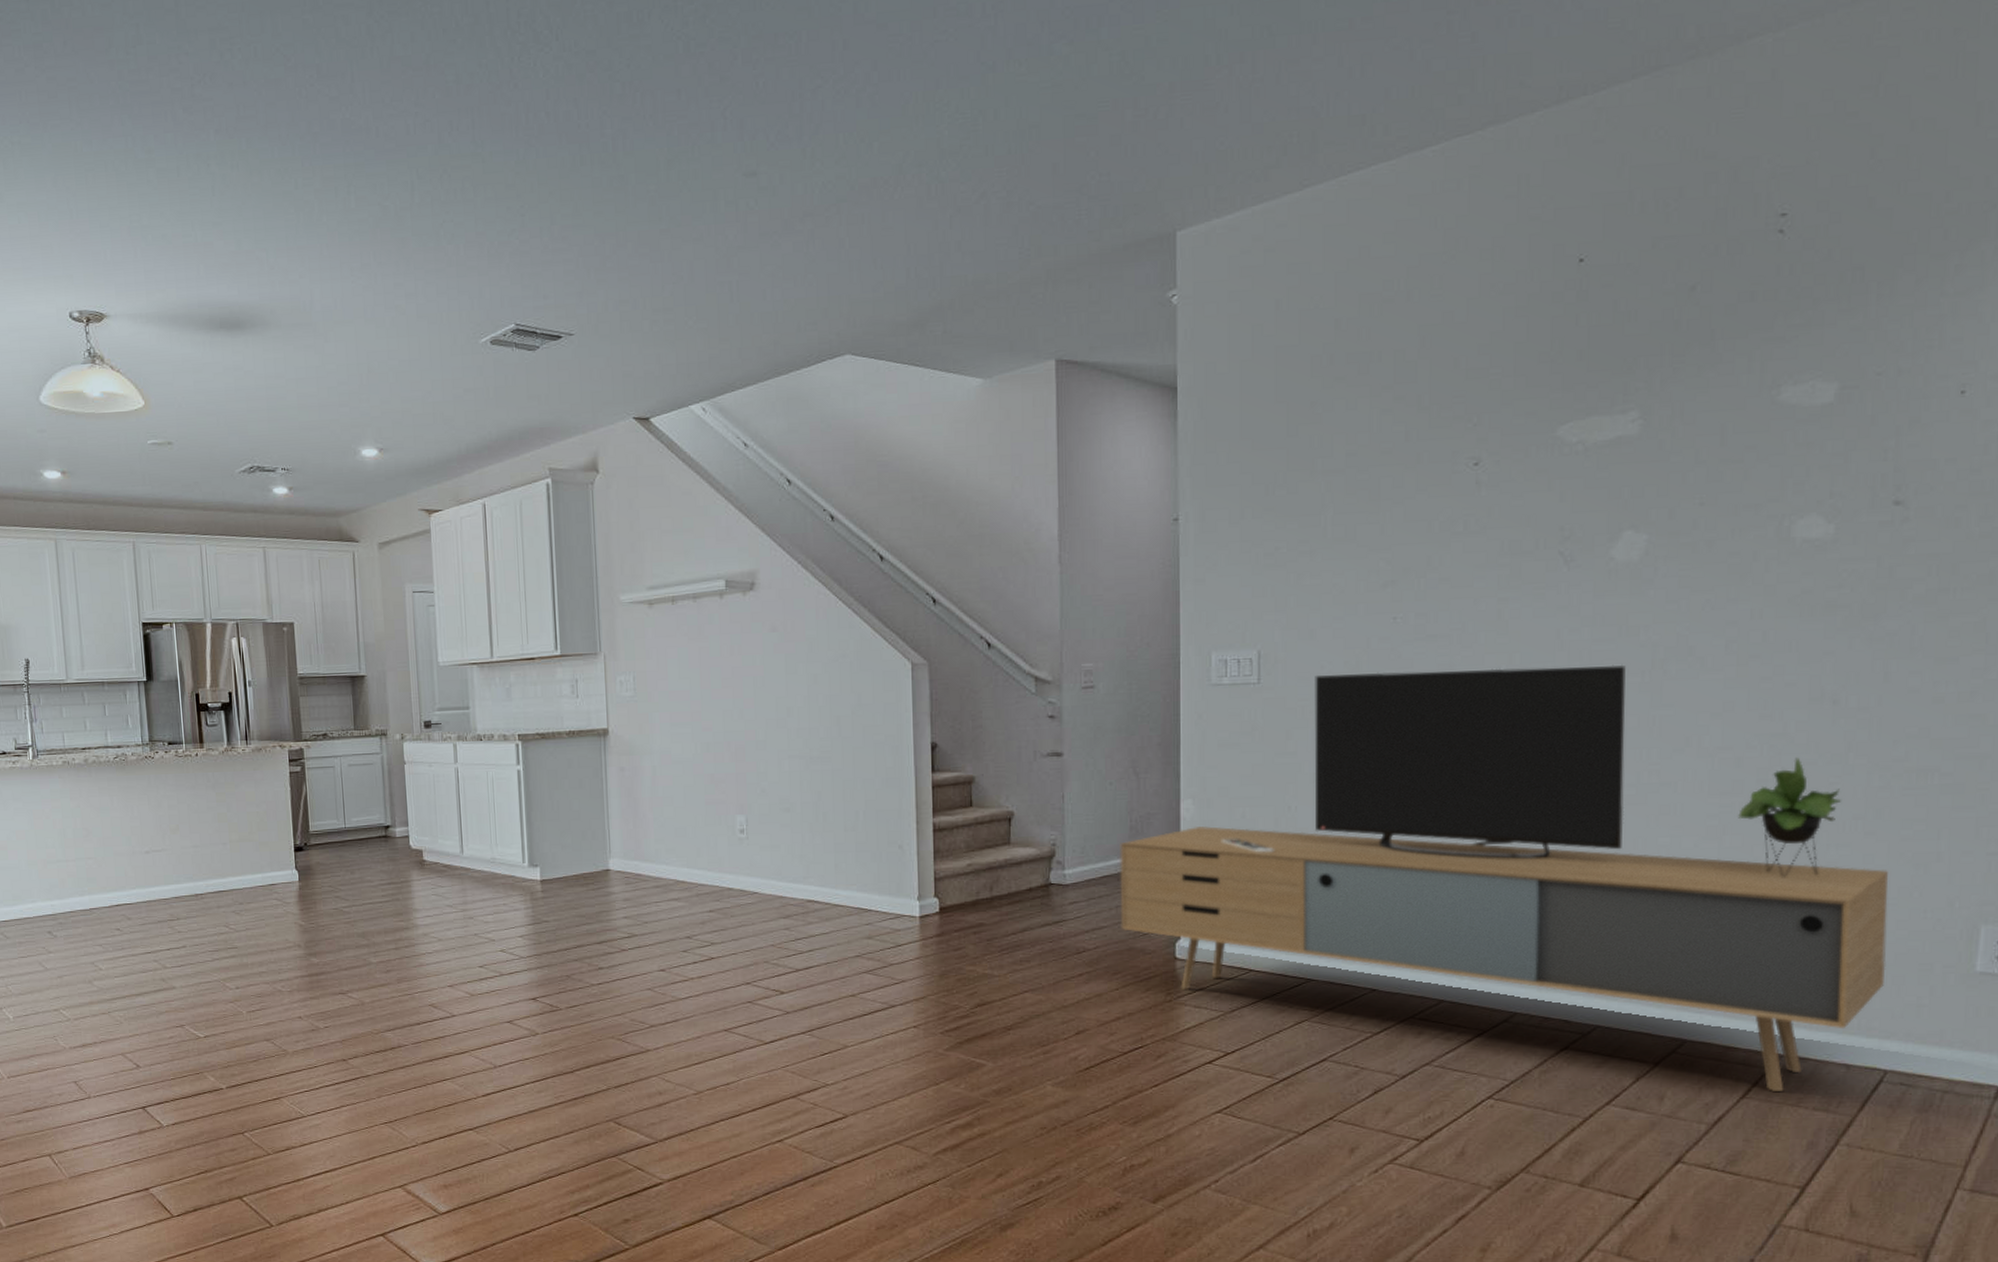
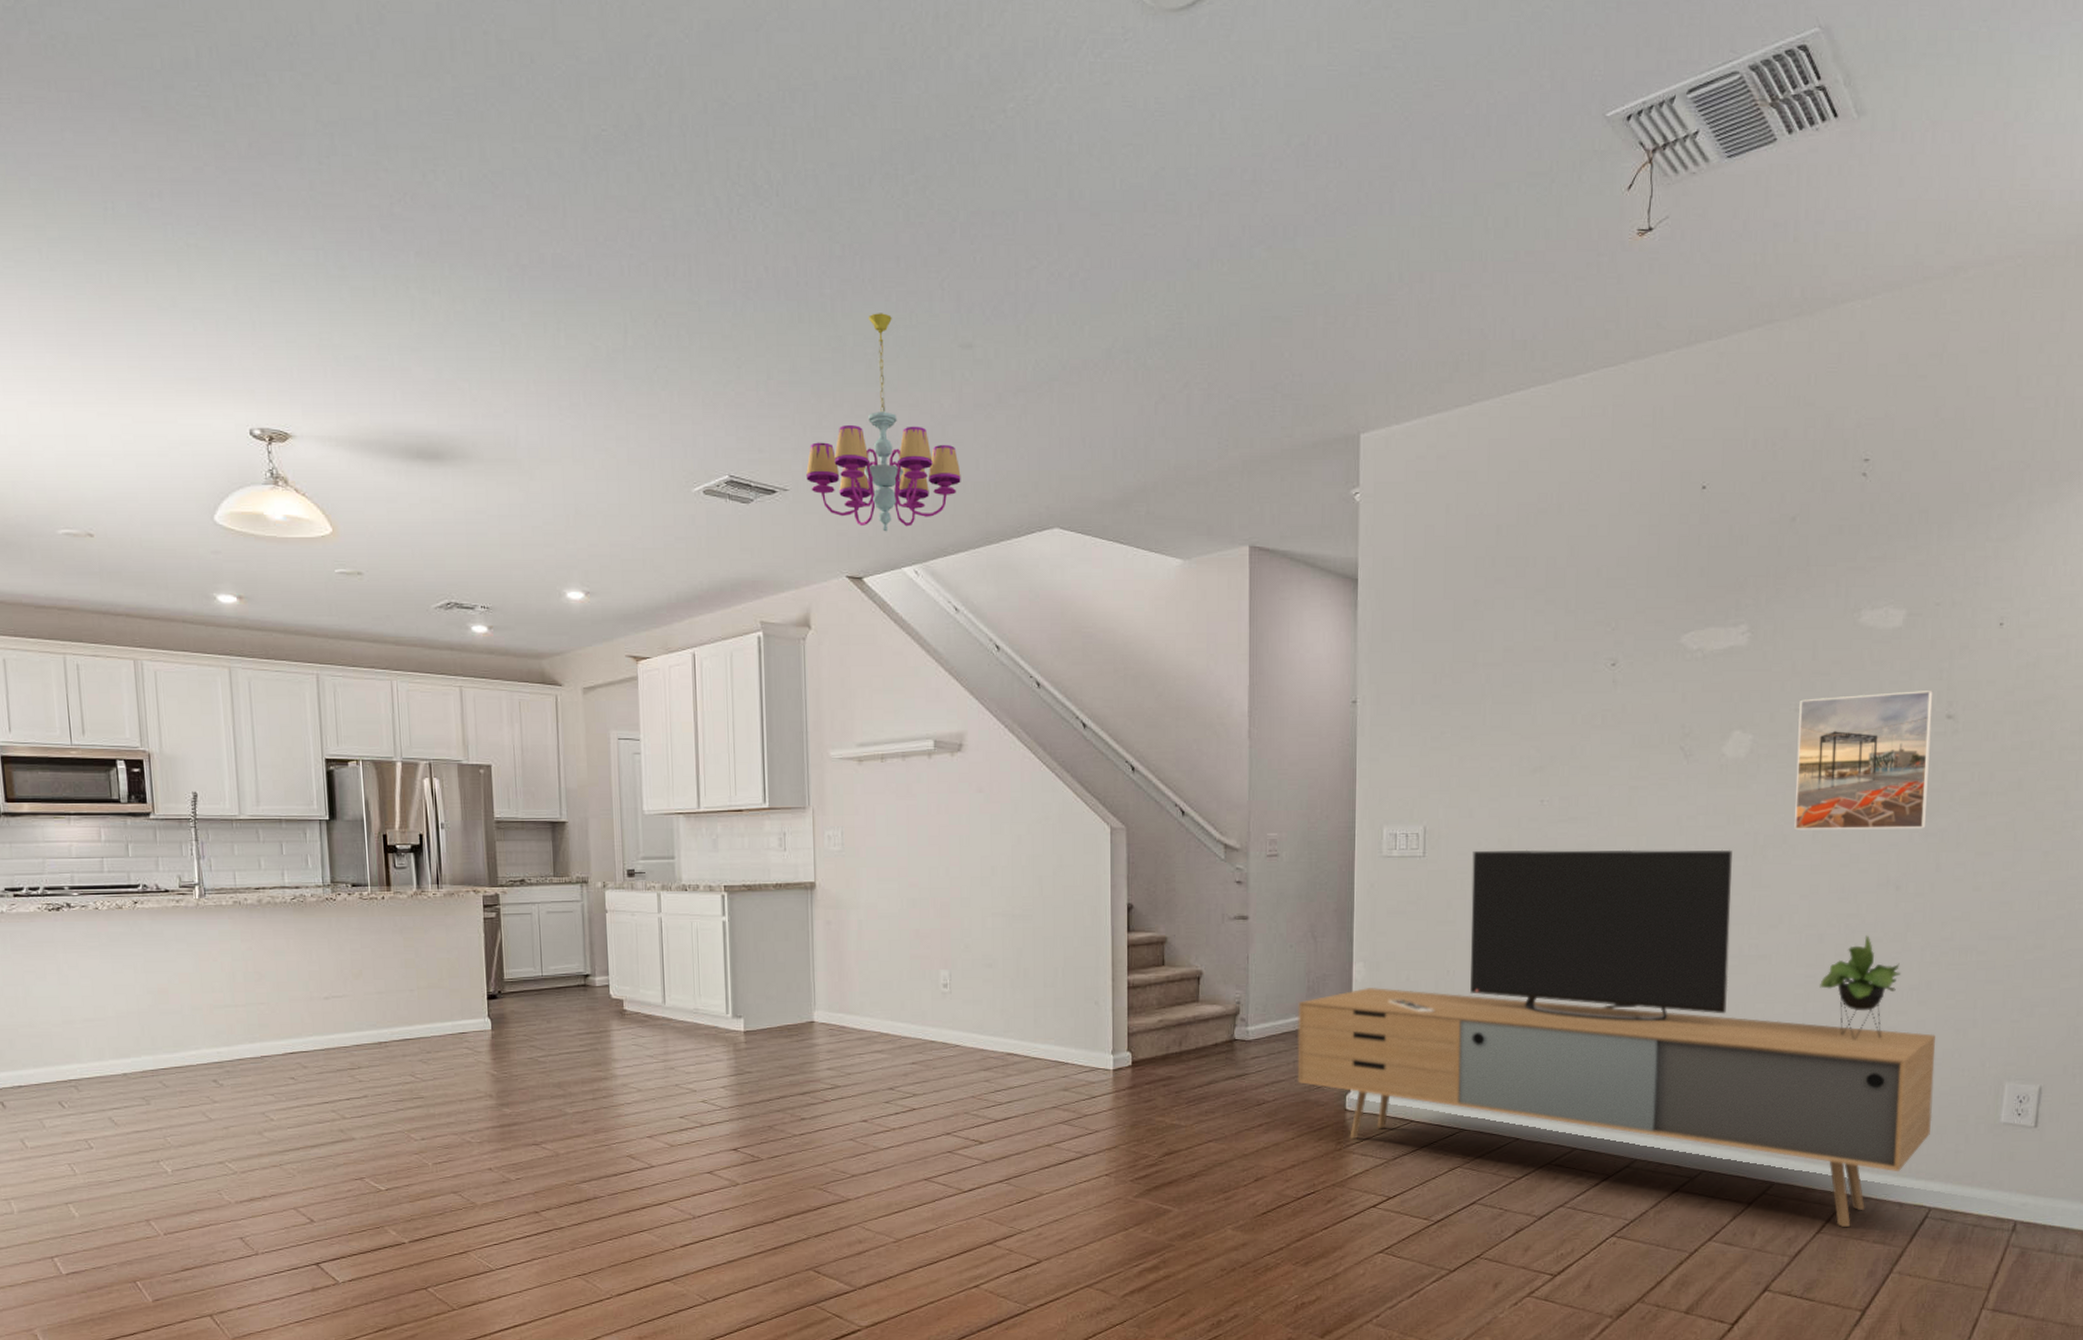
chandelier: none [591,148,748,370] -> present [806,313,961,532]
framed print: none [1702,472,1876,641] -> present [1794,689,1934,831]

